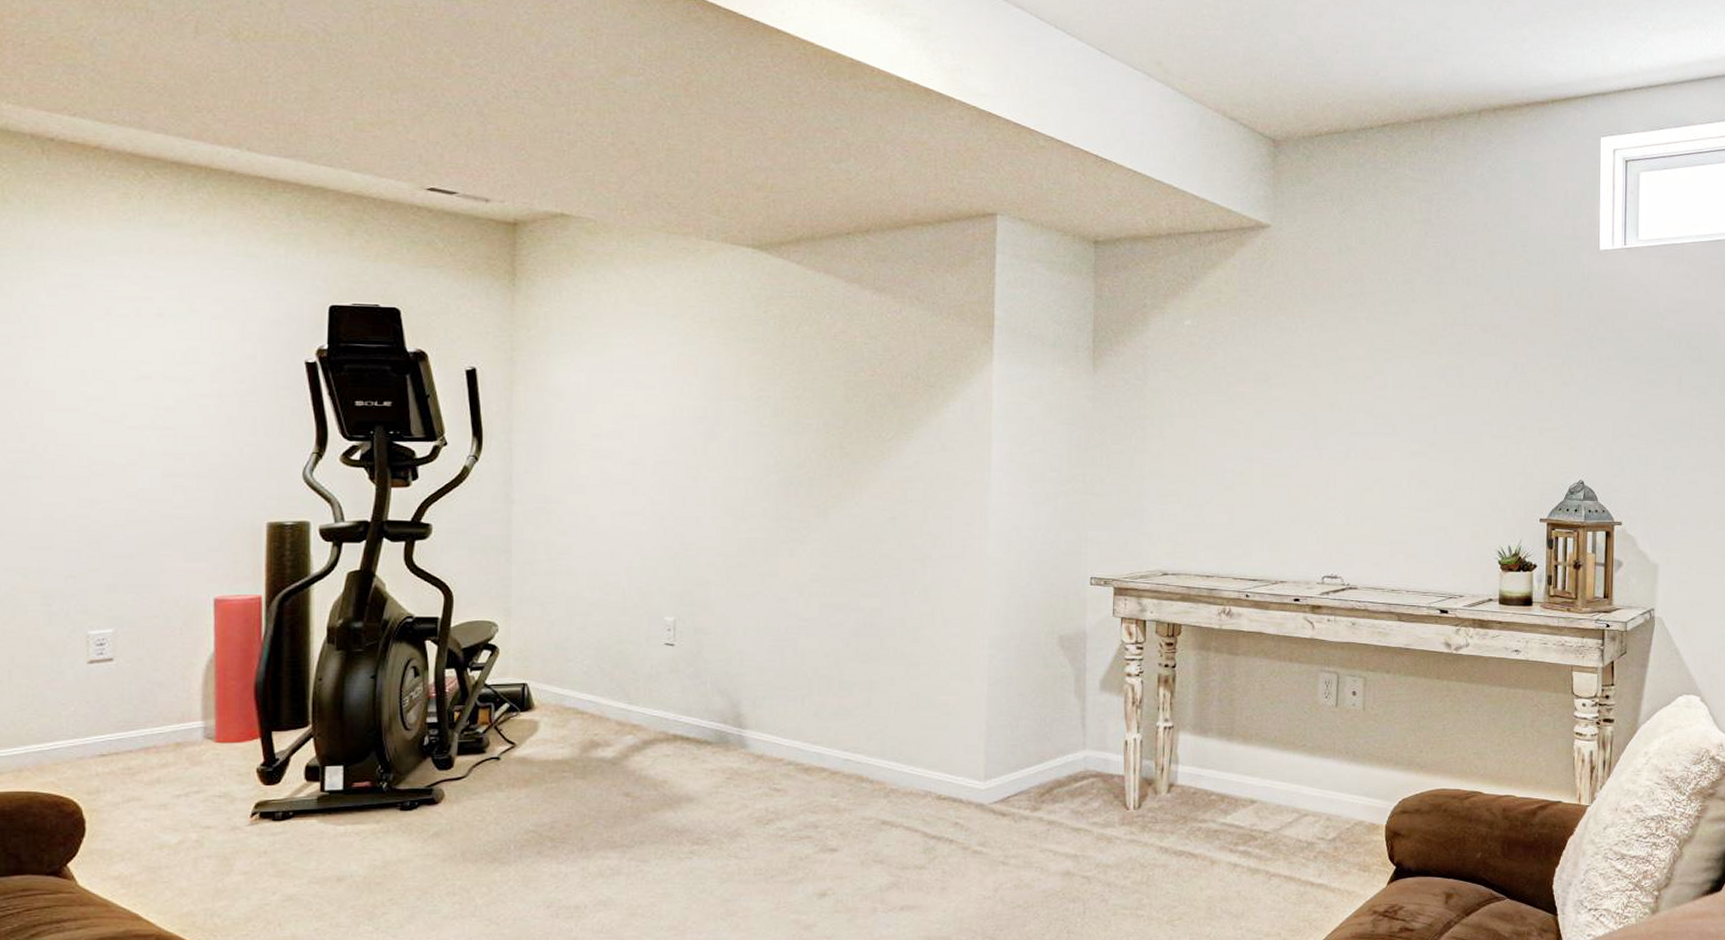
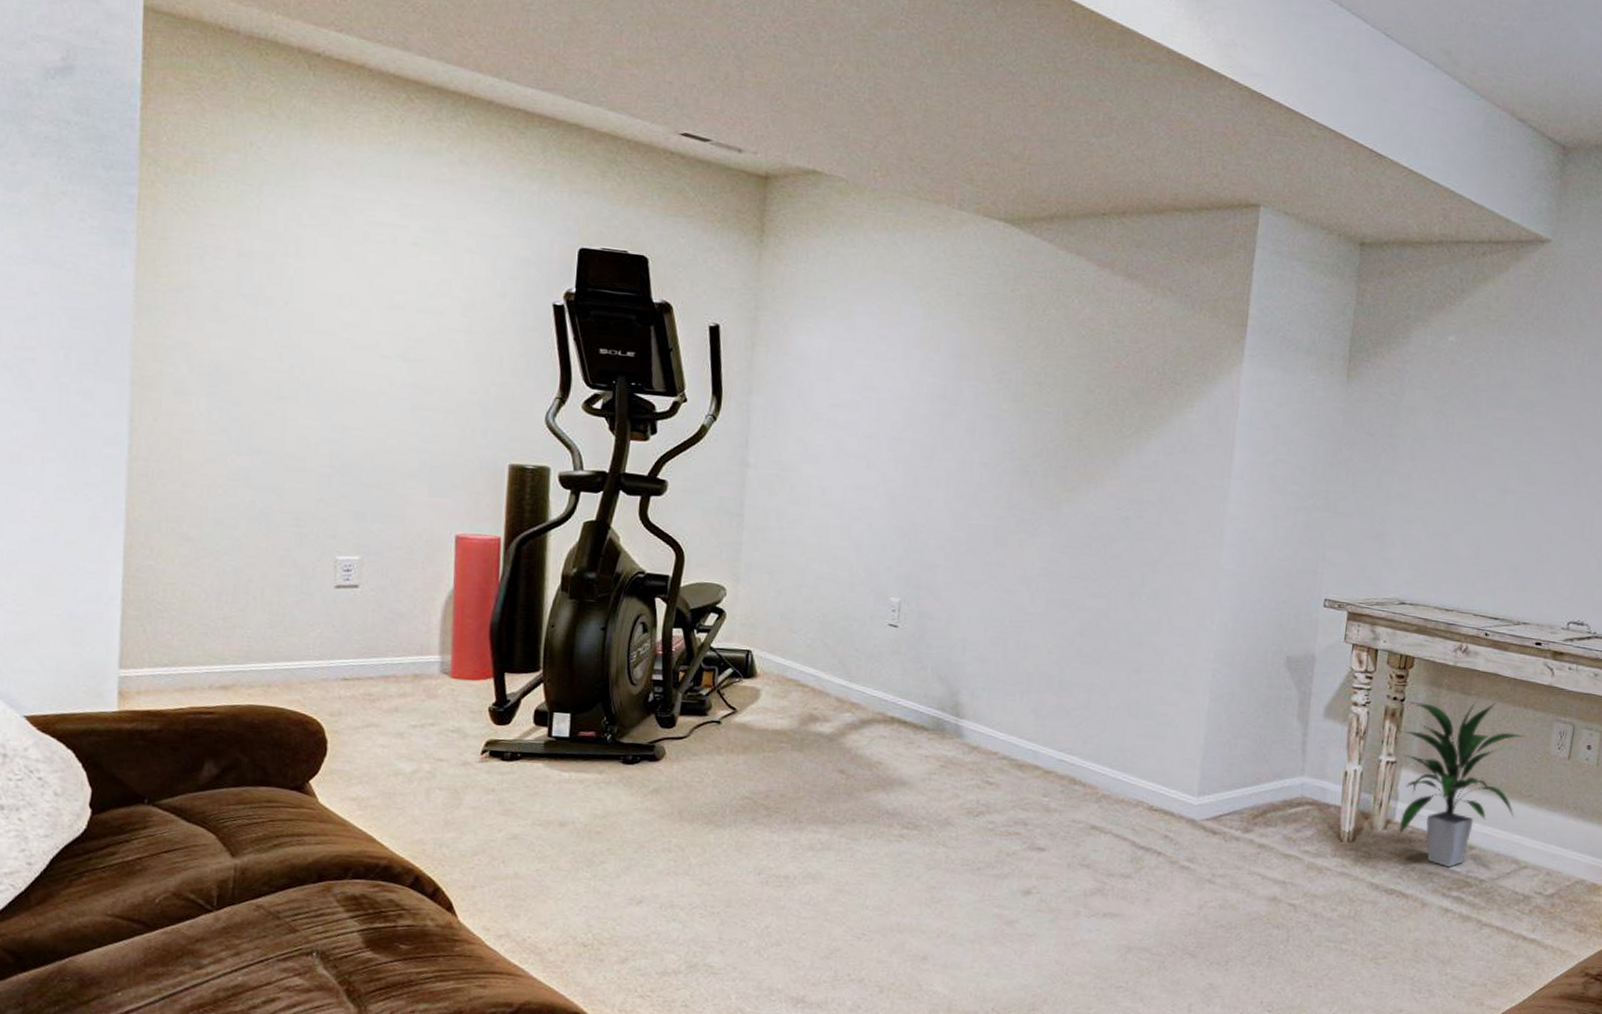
indoor plant: none [1174,656,1294,823] -> present [1398,697,1526,867]

